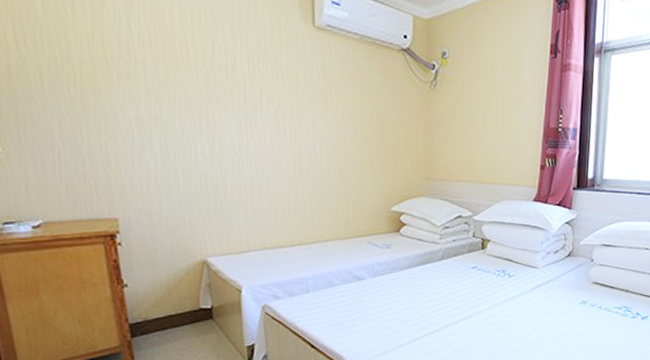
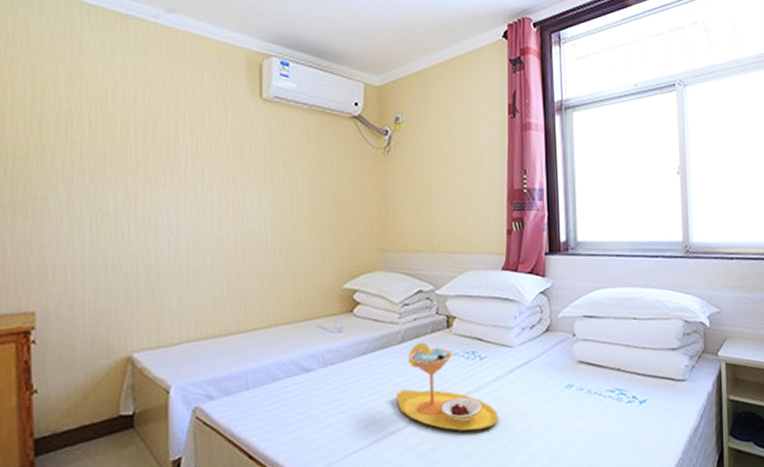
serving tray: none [436,260,521,334] -> present [396,342,498,431]

